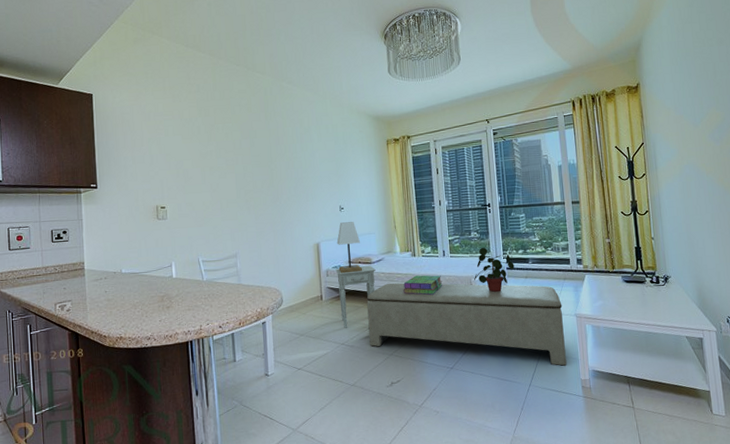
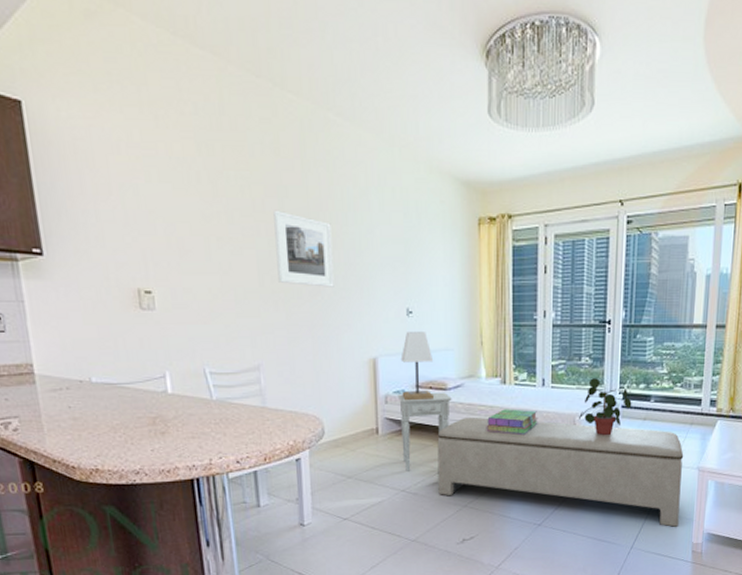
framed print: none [247,146,288,196] -> present [273,210,334,287]

